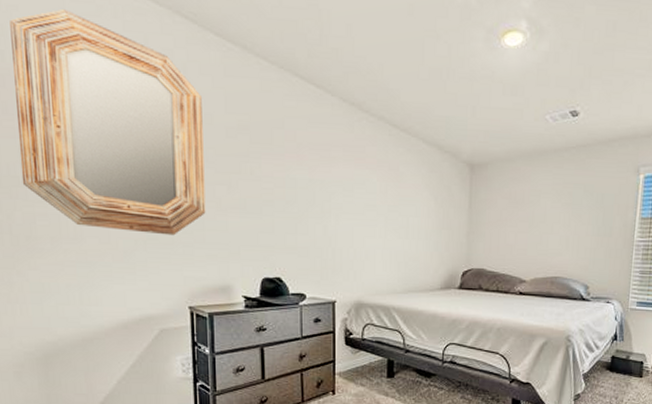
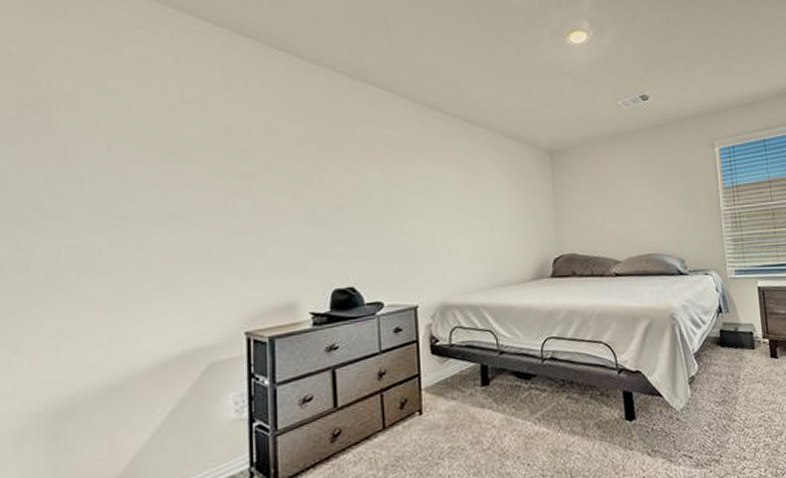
home mirror: present [10,8,206,236] -> none [48,35,267,255]

